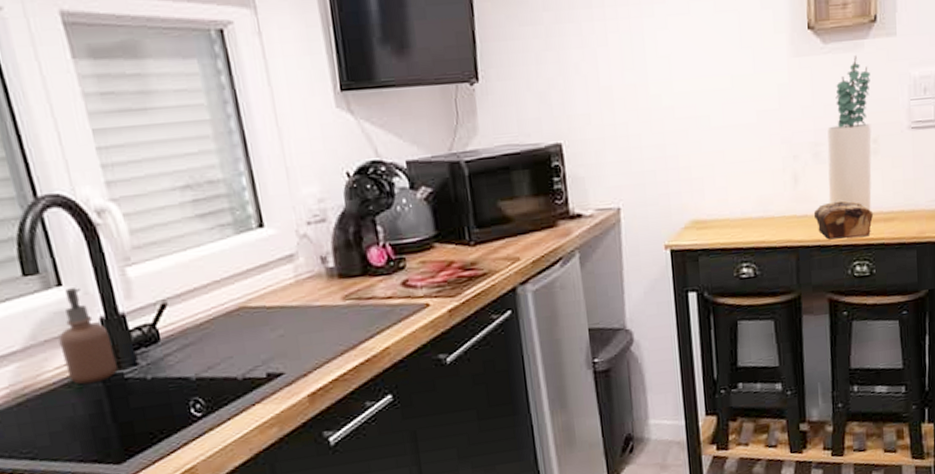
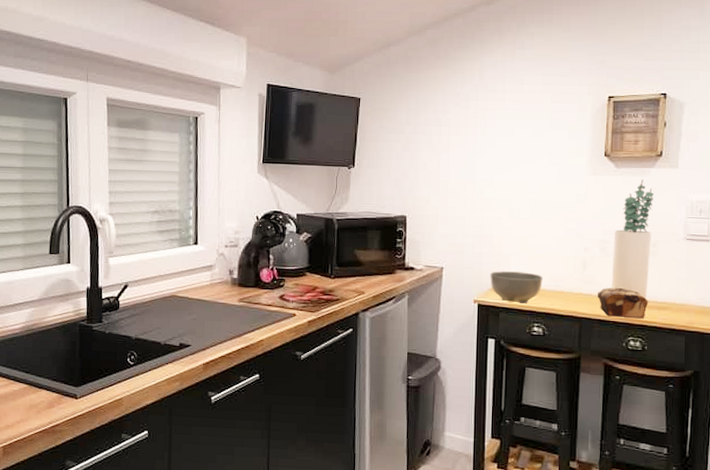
soap dispenser: present [58,287,118,385] -> none [60,266,90,330]
bowl: none [681,198,748,241] -> present [490,271,543,303]

